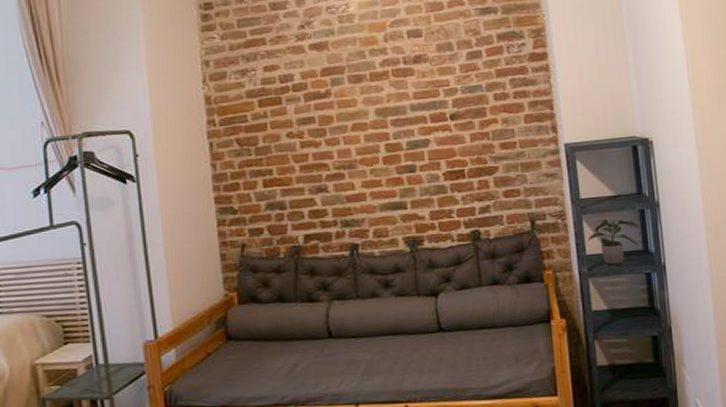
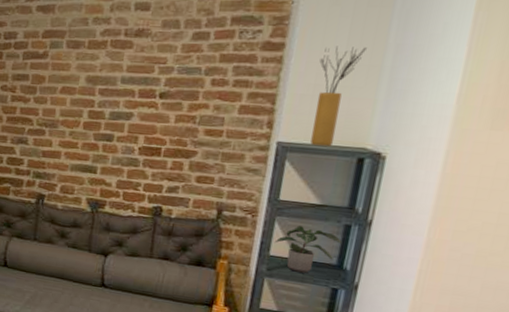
vase: none [579,48,612,142] -> present [310,46,367,147]

